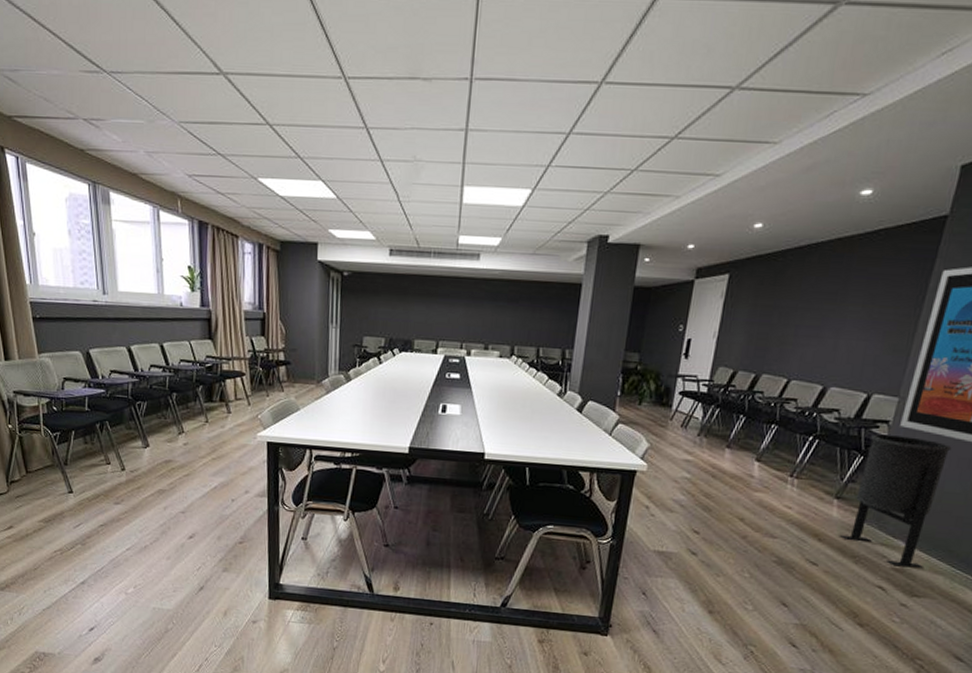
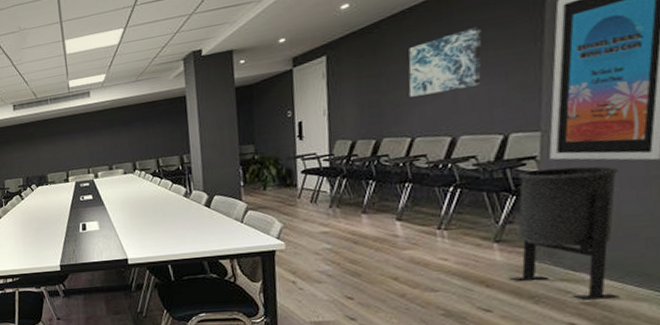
wall art: none [795,278,874,339] -> present [408,25,482,97]

